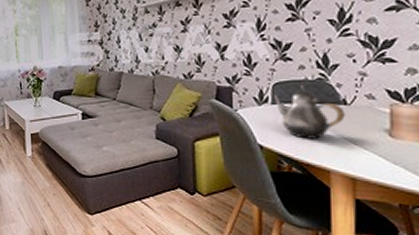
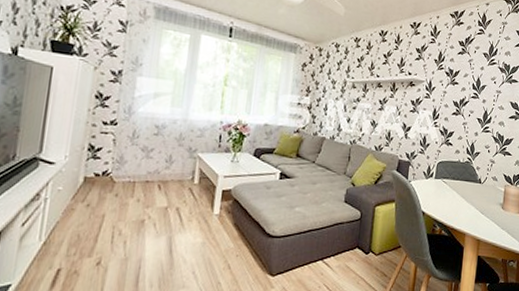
teapot: present [272,85,345,139] -> none [436,165,479,209]

